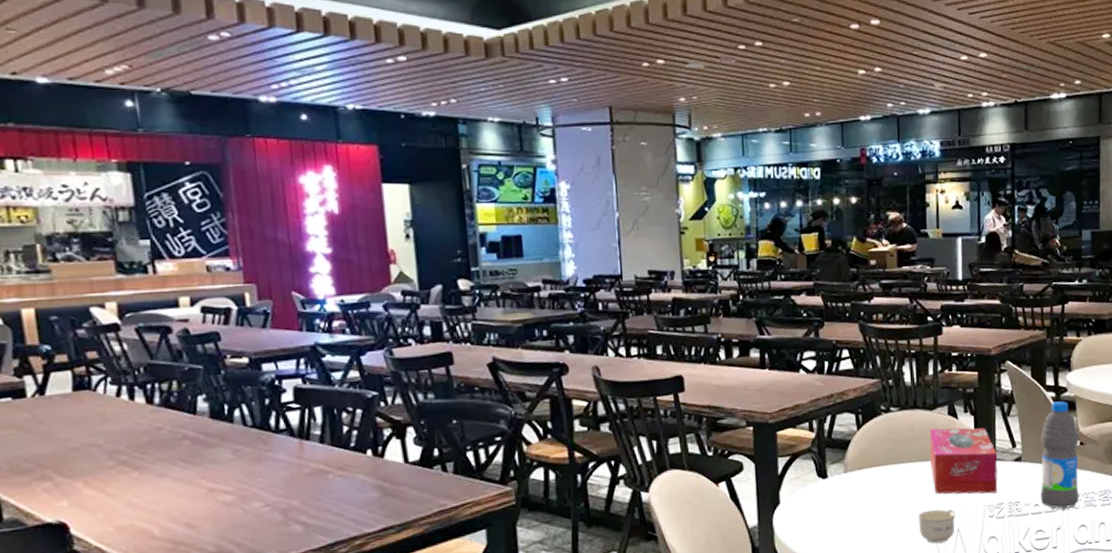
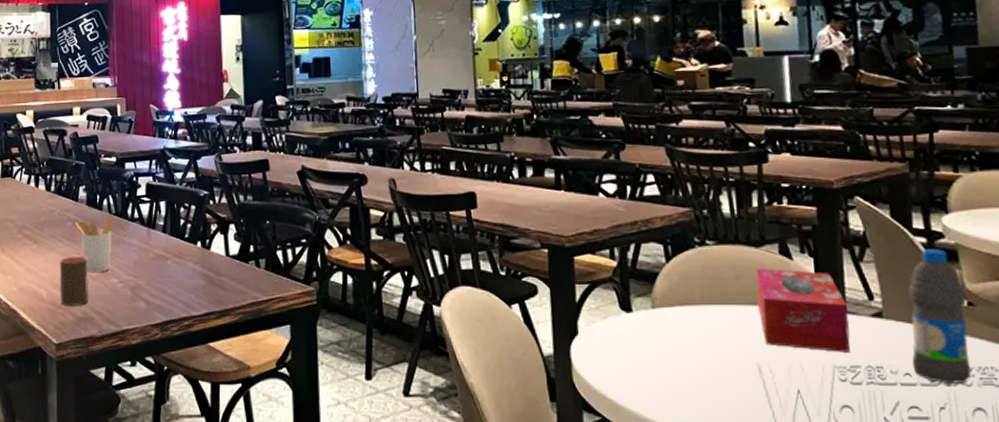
cup: none [175,479,224,542] -> present [59,256,90,306]
utensil holder: none [193,426,252,499] -> present [74,214,114,272]
cup: present [917,509,956,544] -> none [744,362,795,404]

